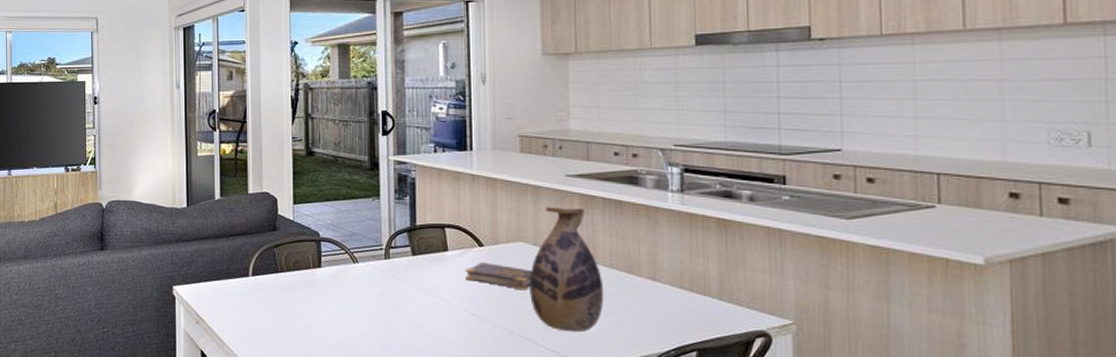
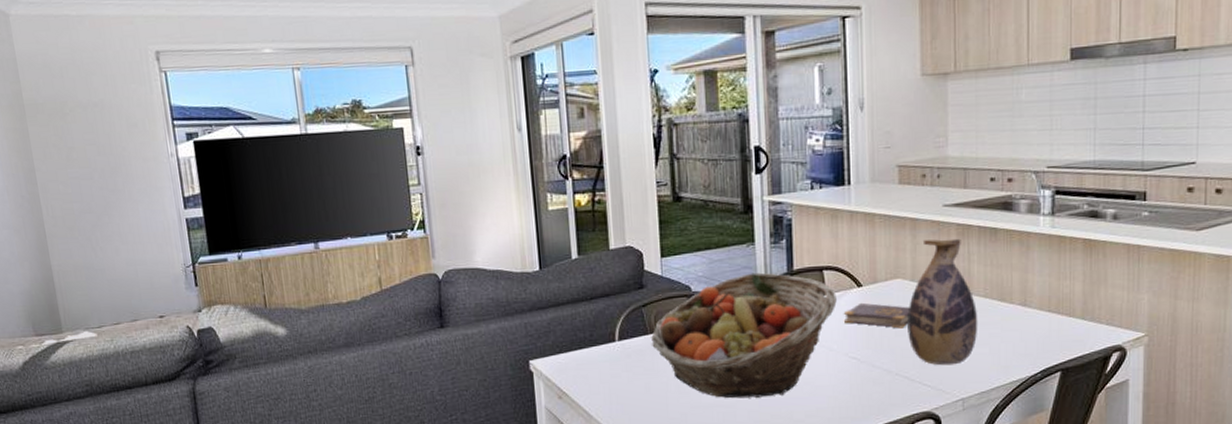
fruit basket: none [281,224,458,343] -> present [651,272,837,399]

